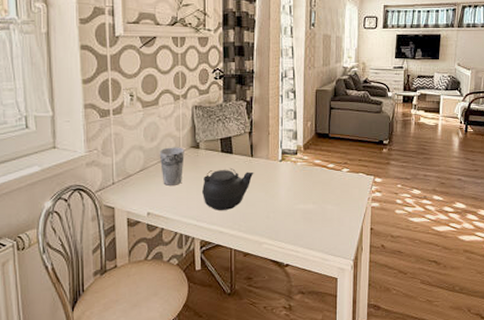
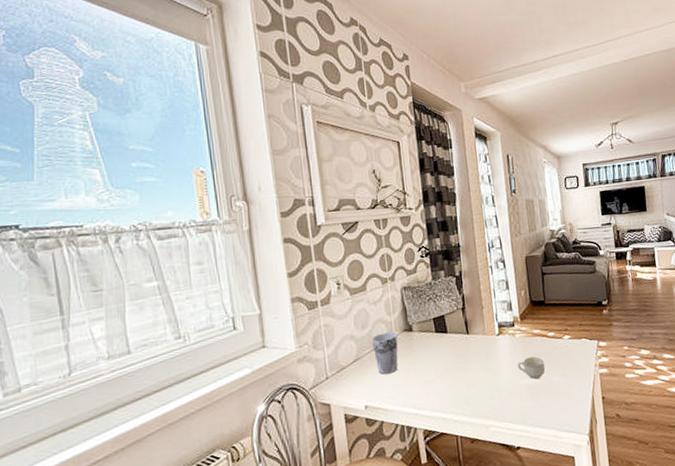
teapot: present [202,168,254,210] -> none [420,348,472,396]
cup: none [296,185,322,205] -> present [518,356,545,379]

